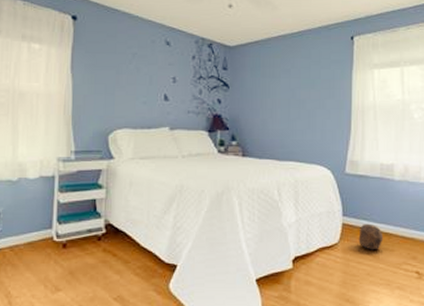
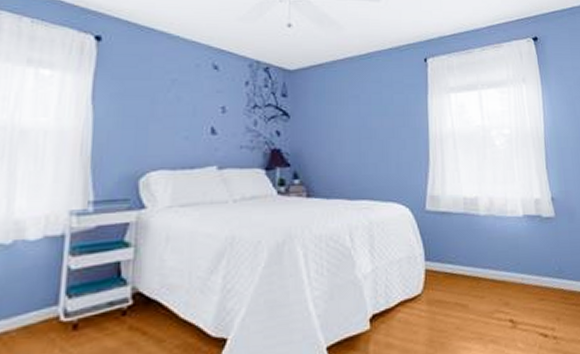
soccer ball: present [358,223,384,250] -> none [444,267,472,299]

